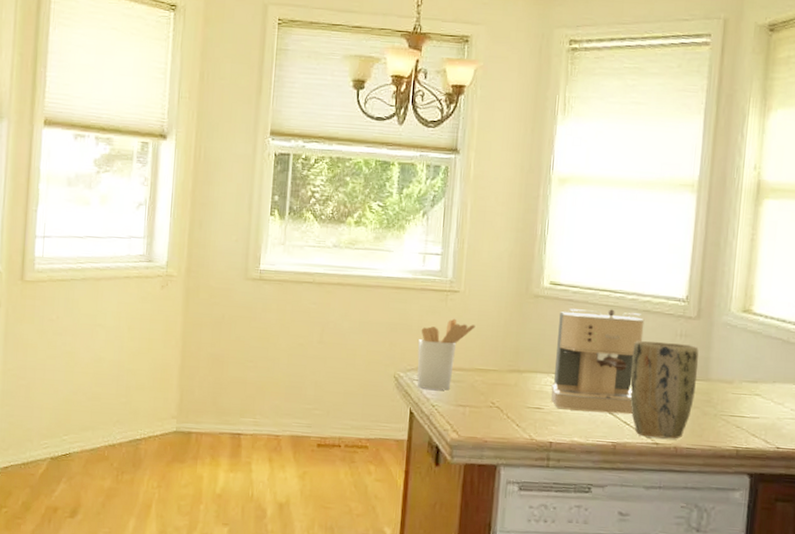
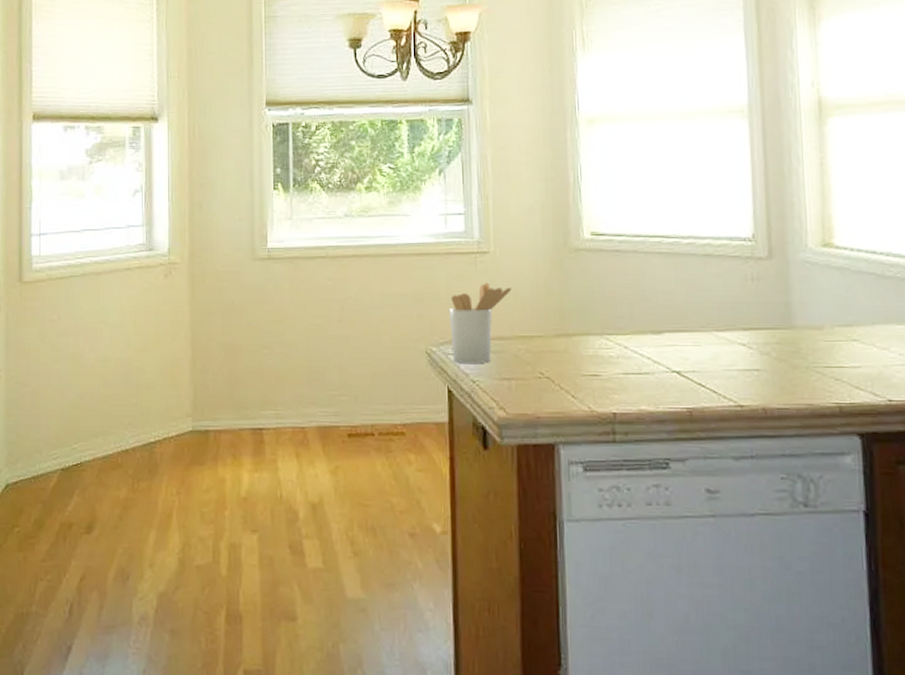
coffee maker: present [551,308,645,415] -> none [607,256,708,375]
plant pot: present [629,341,699,439] -> none [697,288,779,399]

